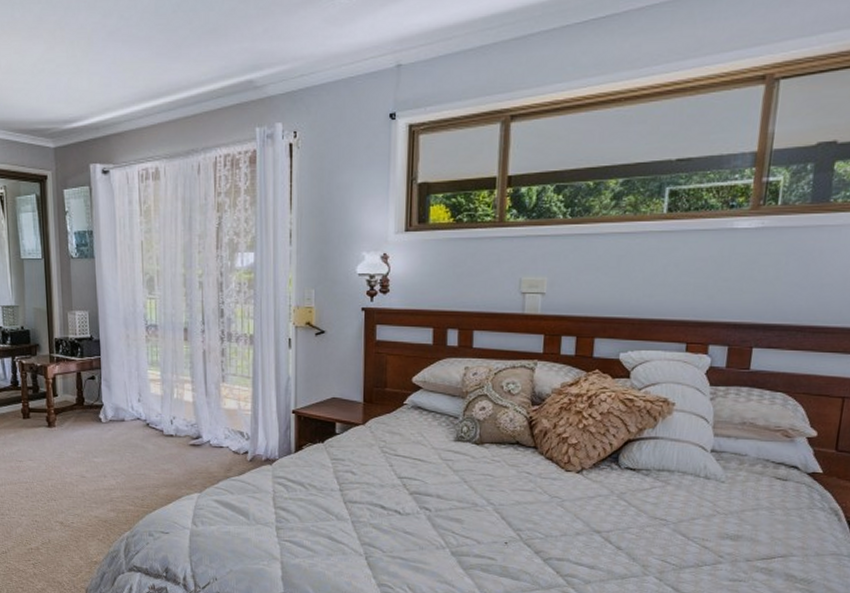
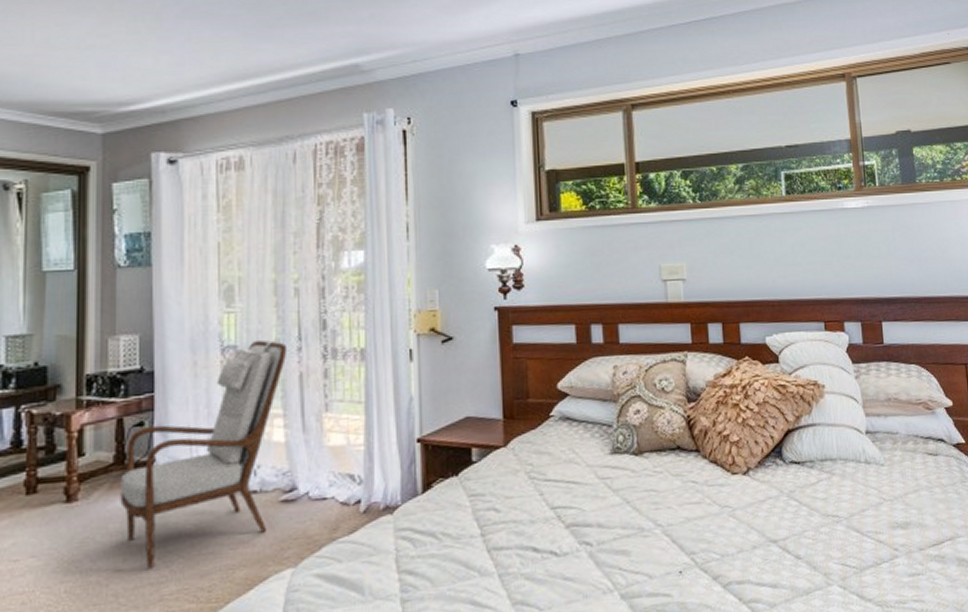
armchair: none [81,323,194,479] -> present [120,340,288,568]

